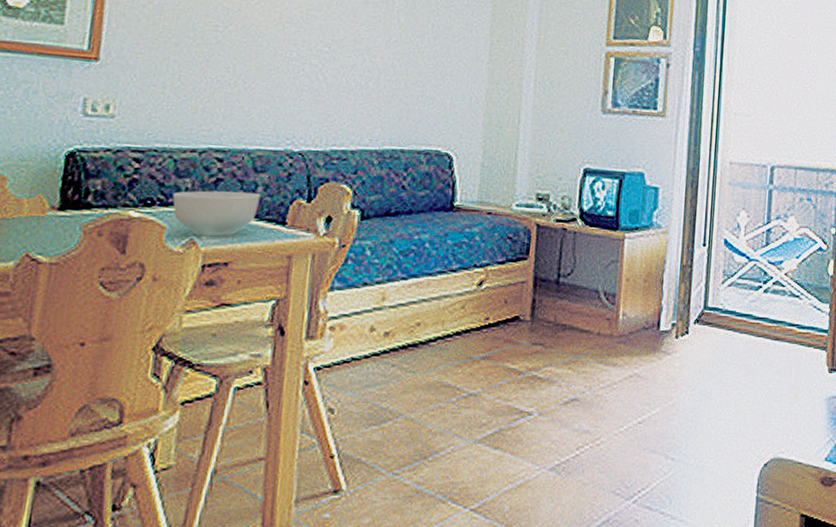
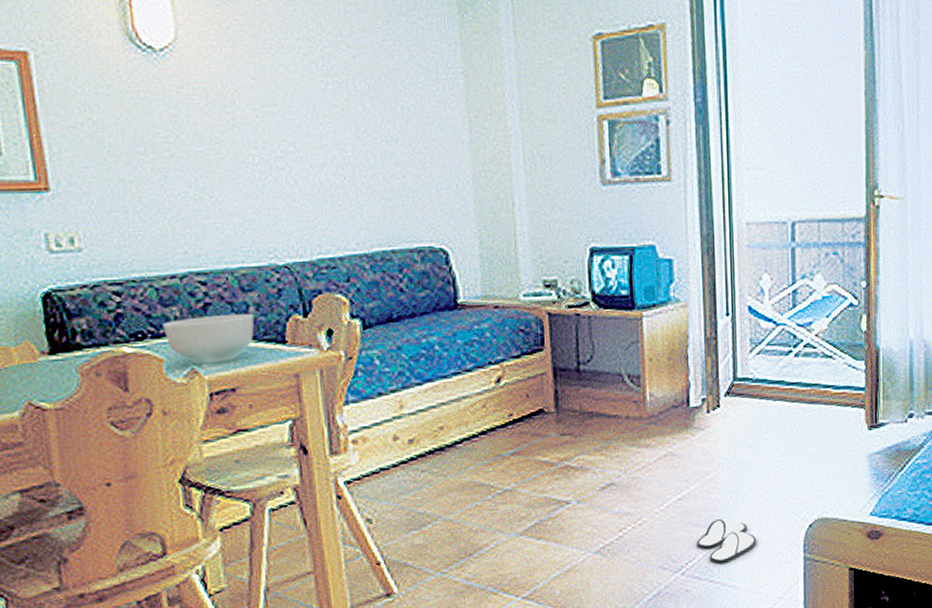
slippers: none [651,448,712,495] -> present [696,519,757,564]

